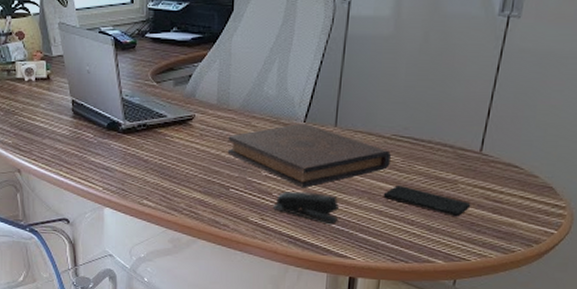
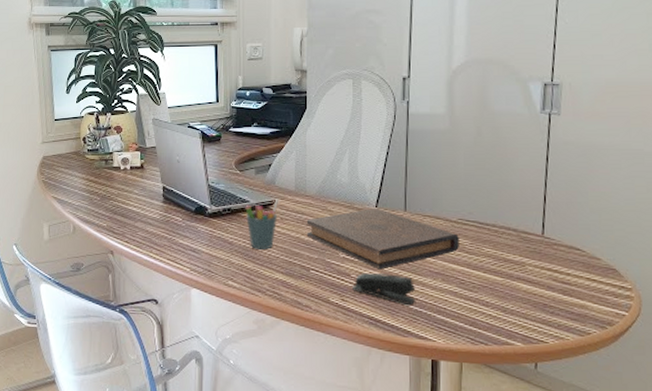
pen holder: none [162,113,198,168] -> present [245,199,278,250]
smartphone: present [384,184,471,217] -> none [457,266,541,299]

